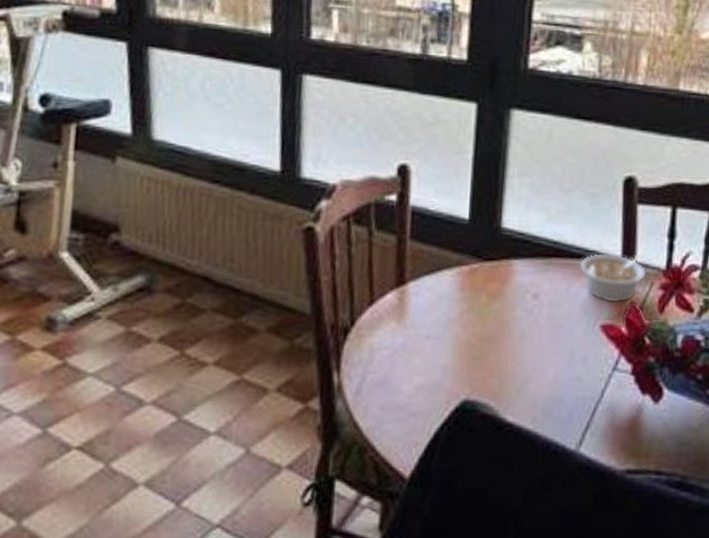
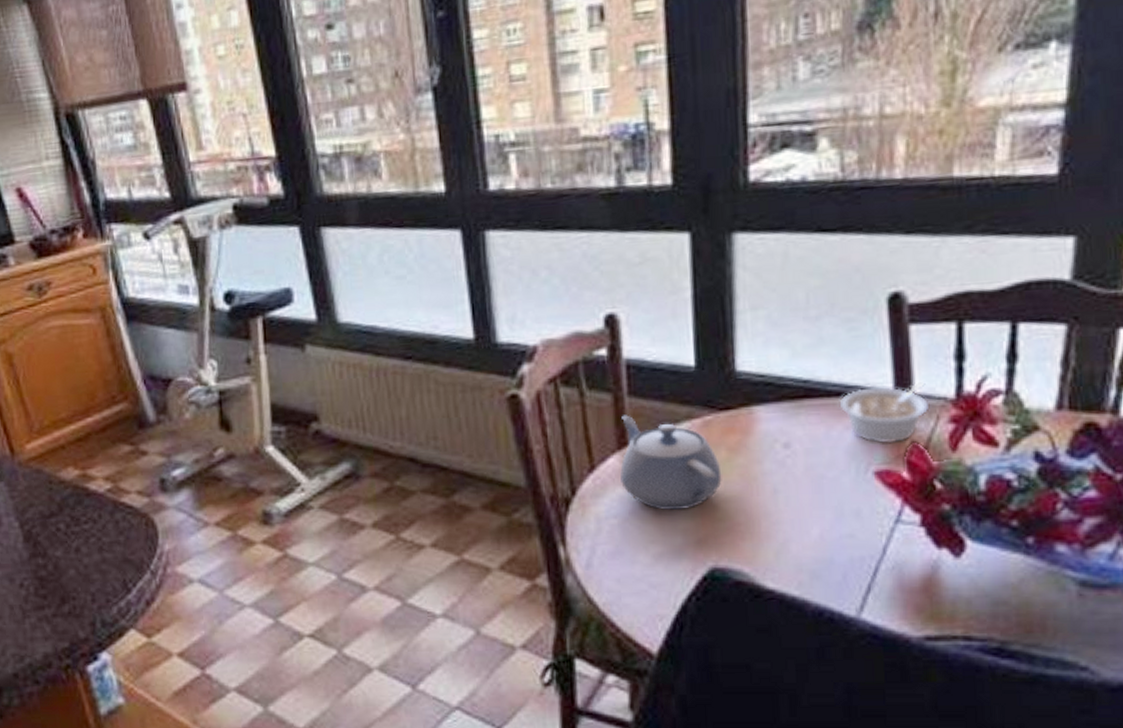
teapot: none [395,256,481,347] -> present [620,415,722,511]

